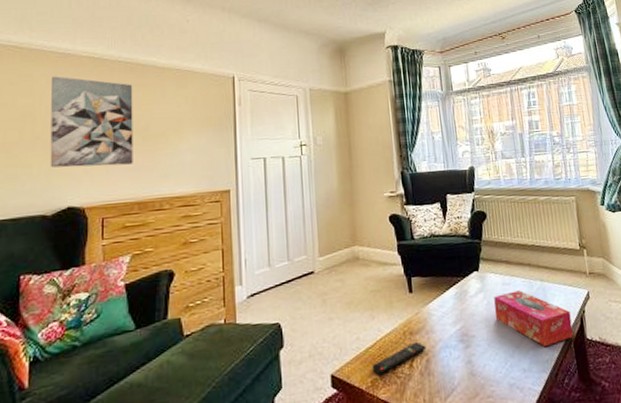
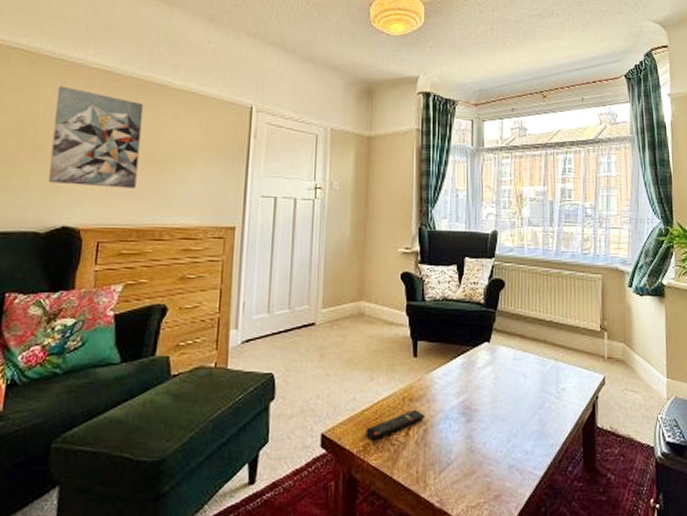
tissue box: present [494,290,574,347] -> none [502,367,583,431]

